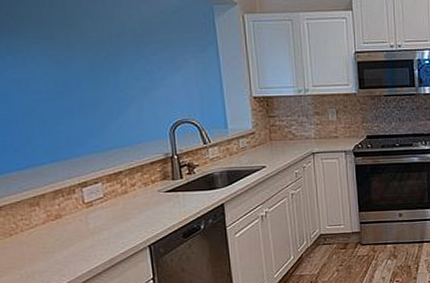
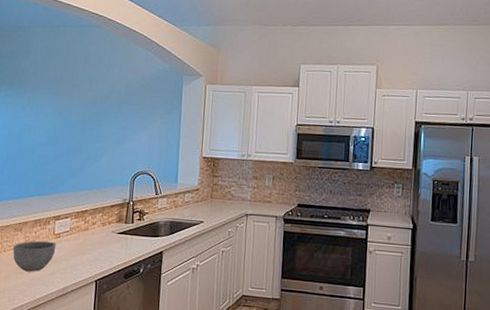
bowl: none [32,211,91,250] -> present [12,240,57,272]

